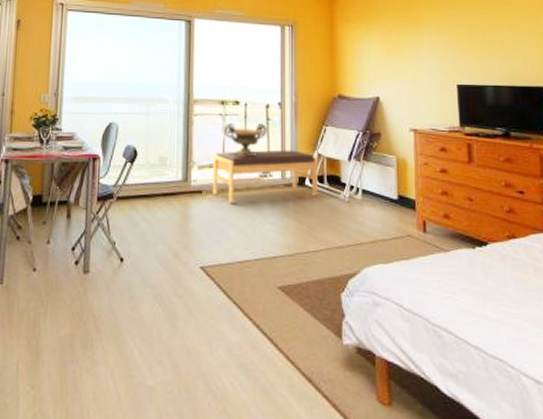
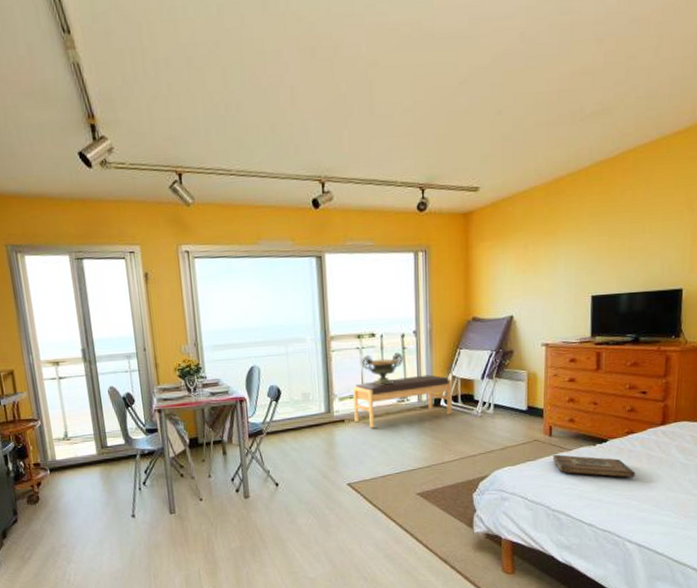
book: none [428,254,523,292] -> present [552,454,635,478]

